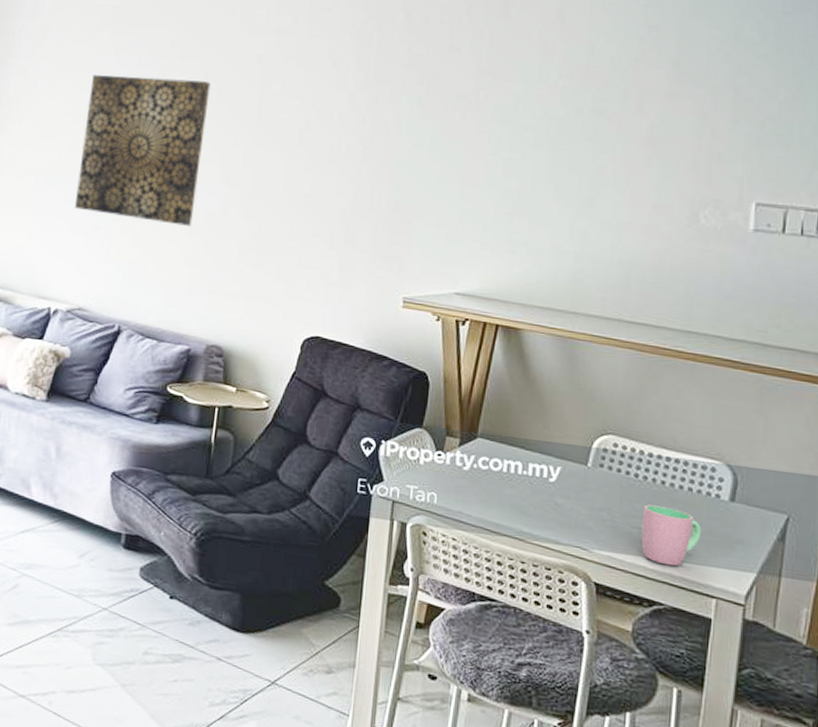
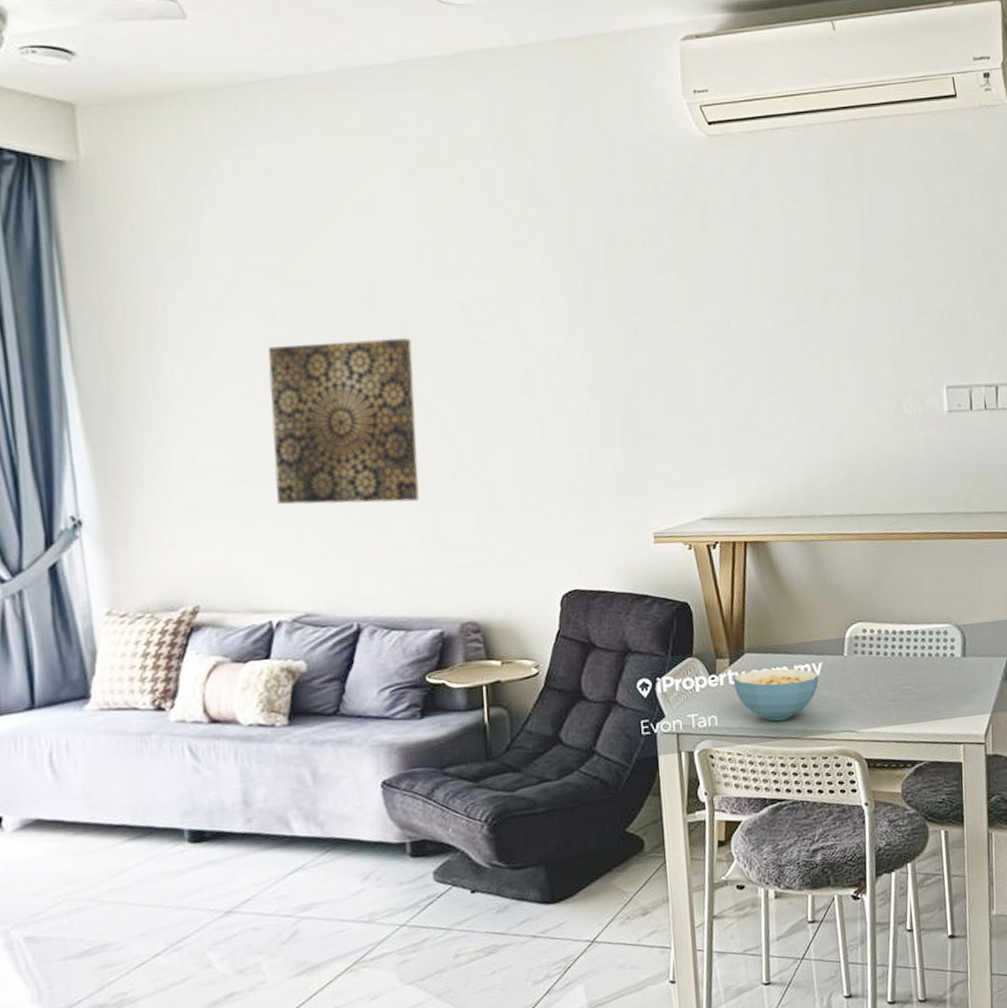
cereal bowl: none [460,457,555,518] -> present [733,668,819,721]
cup: present [641,504,702,567] -> none [895,675,944,727]

